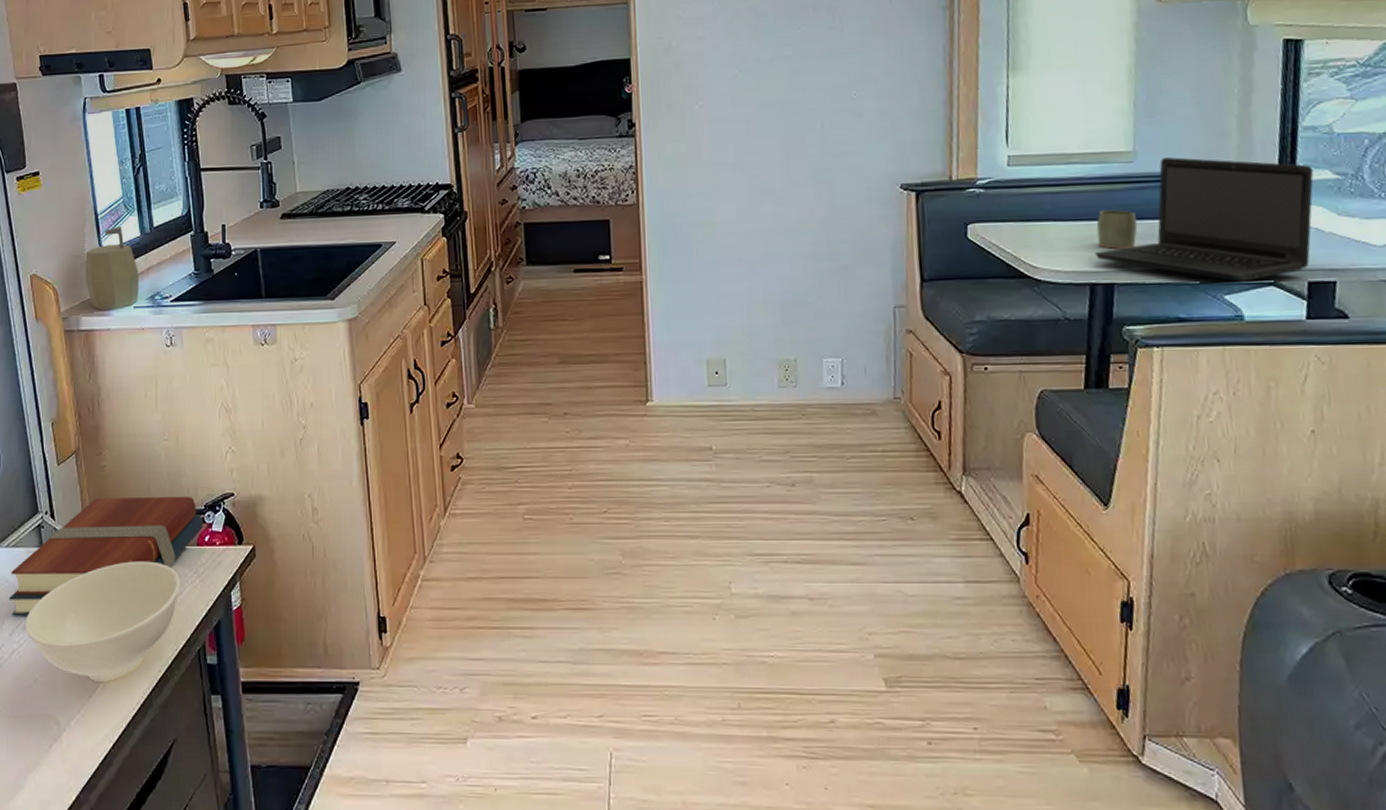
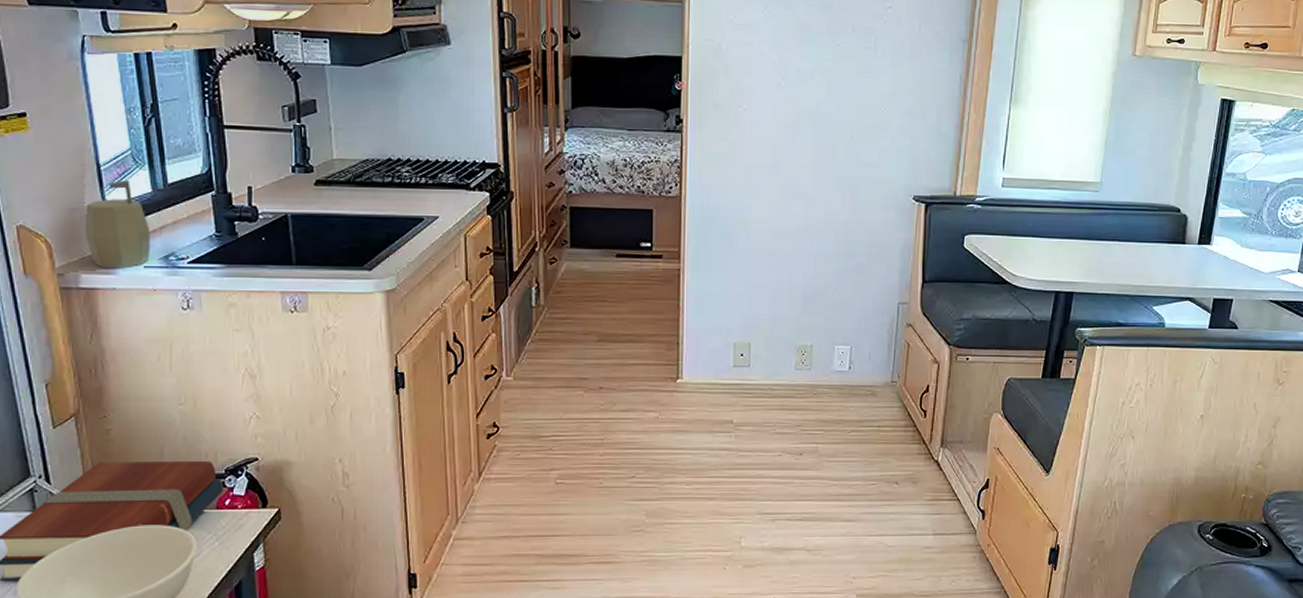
laptop: present [1094,157,1314,282] -> none [1061,190,1228,296]
mug: present [1096,210,1138,249] -> none [1065,230,1097,264]

